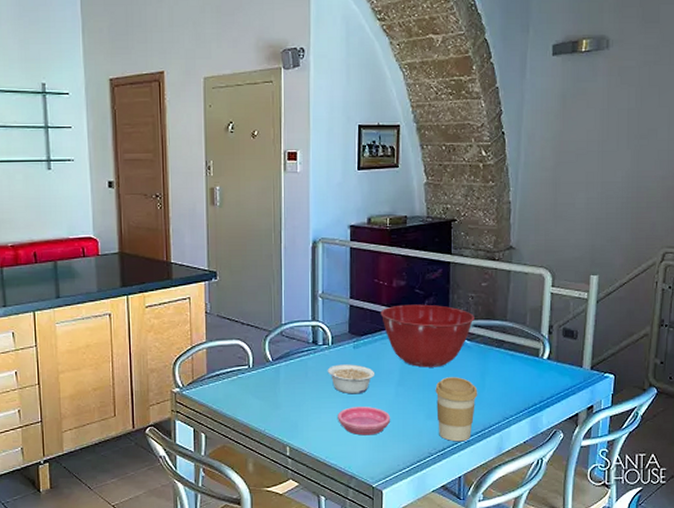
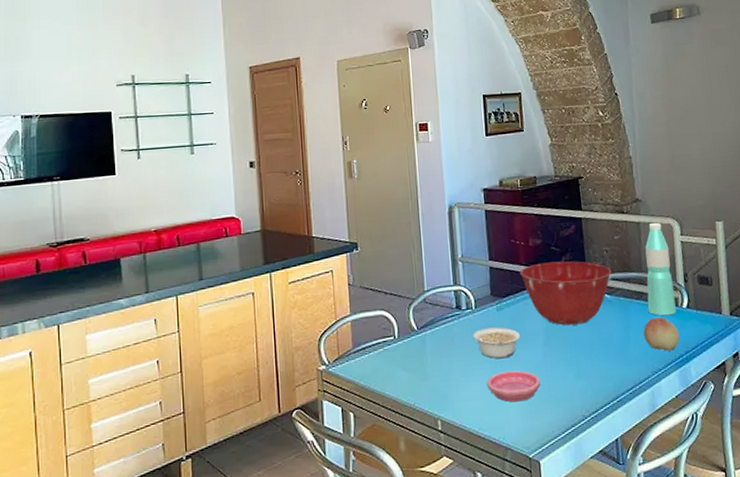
coffee cup: present [435,377,478,442] -> none [581,332,624,402]
fruit: none [499,365,536,399] -> present [643,316,680,351]
water bottle: none [507,273,538,365] -> present [645,223,676,316]

